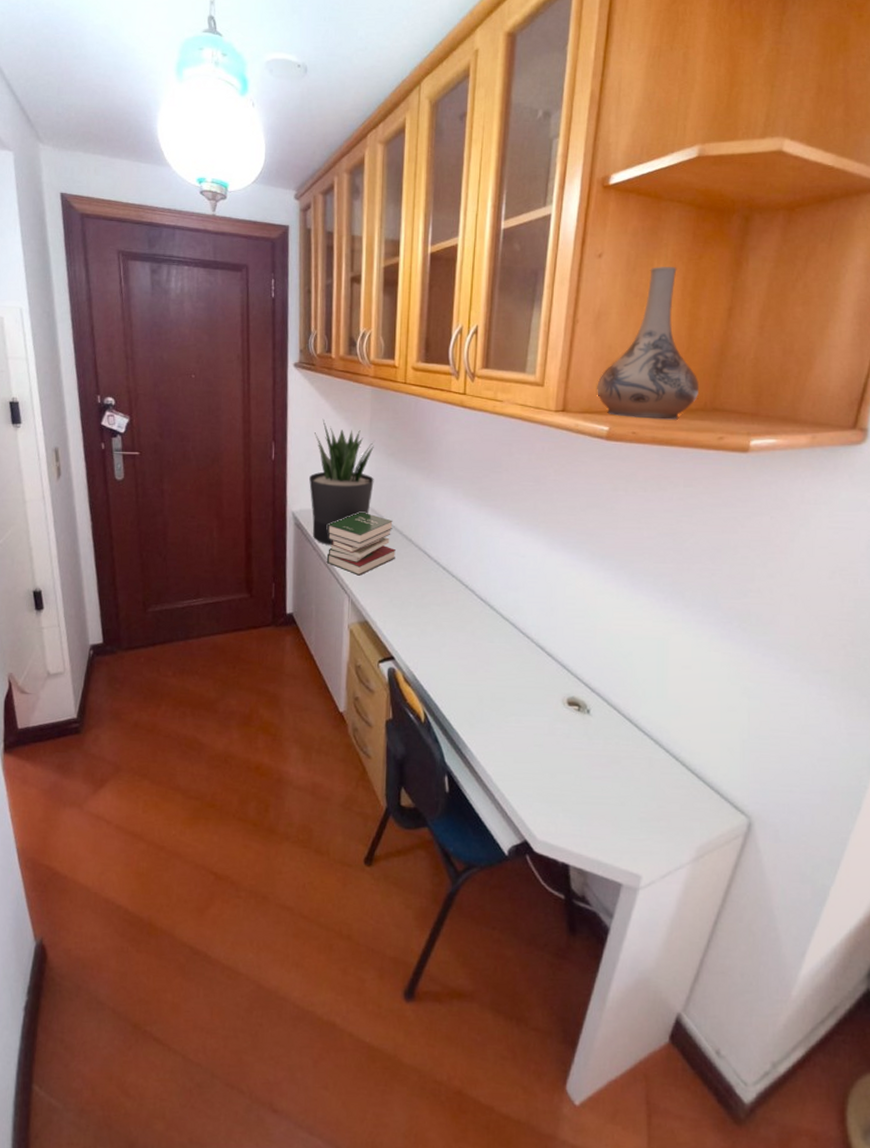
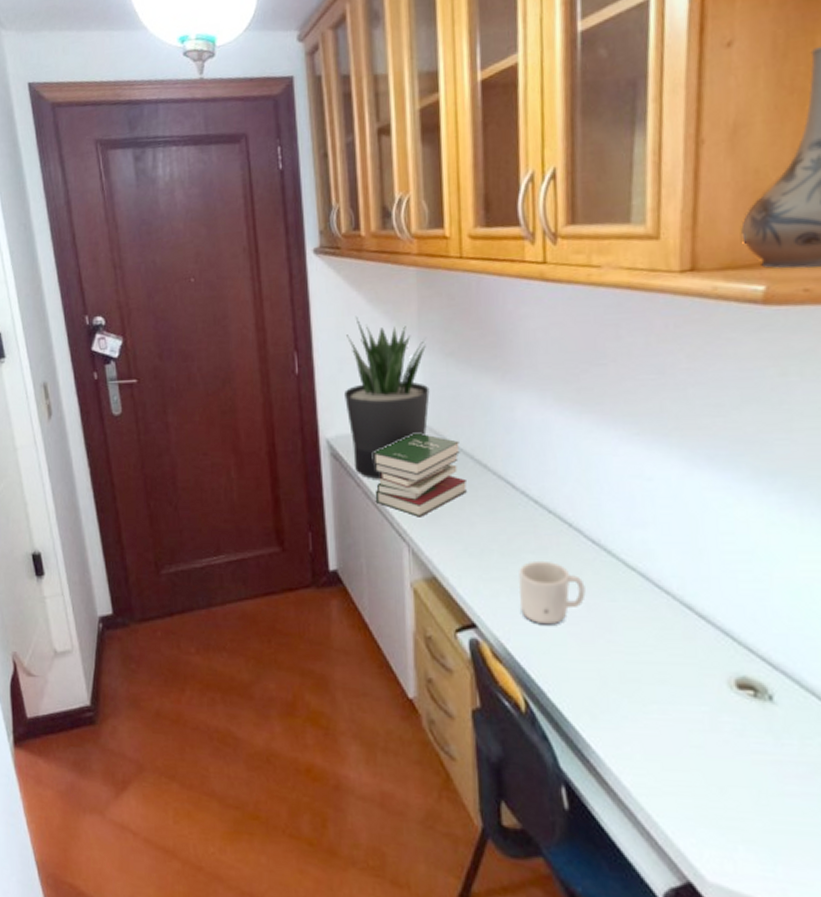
mug: none [426,611,473,659] -> present [518,560,586,625]

